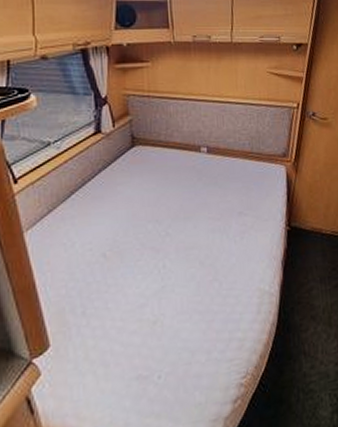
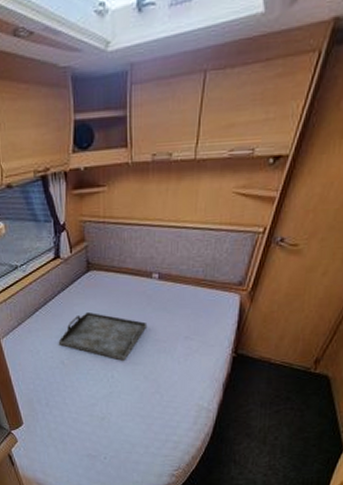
serving tray: none [98,192,200,246] -> present [58,312,148,361]

